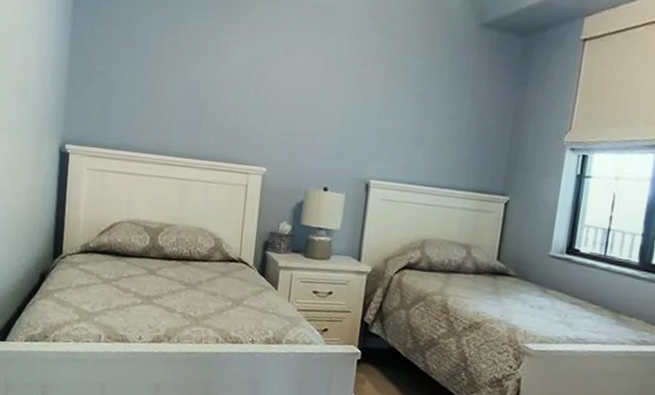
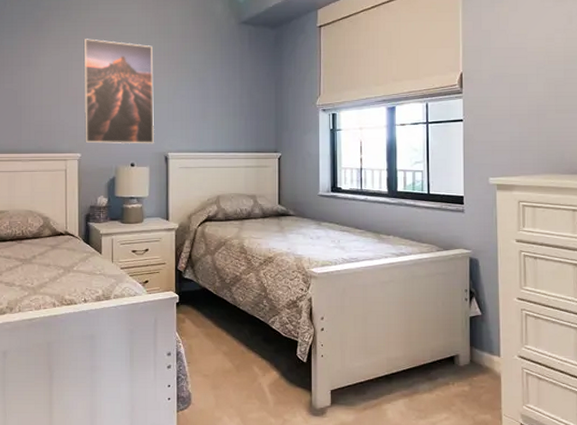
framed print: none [272,27,367,167] -> present [83,39,155,144]

